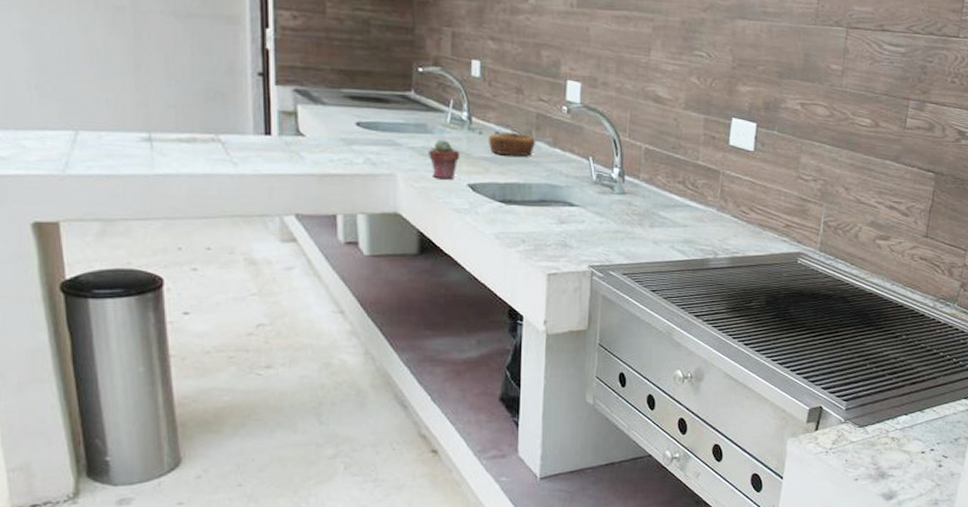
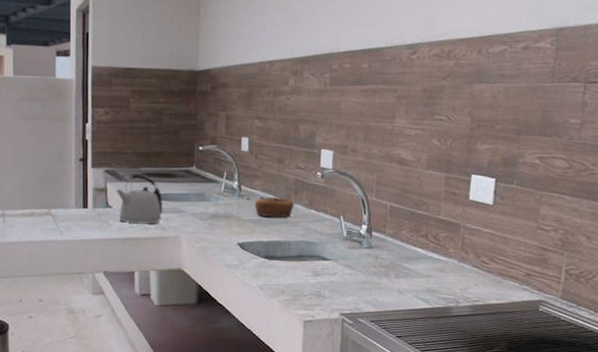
kettle: none [309,95,373,159] -> present [116,173,163,224]
potted succulent: present [429,140,460,180] -> none [206,206,232,240]

